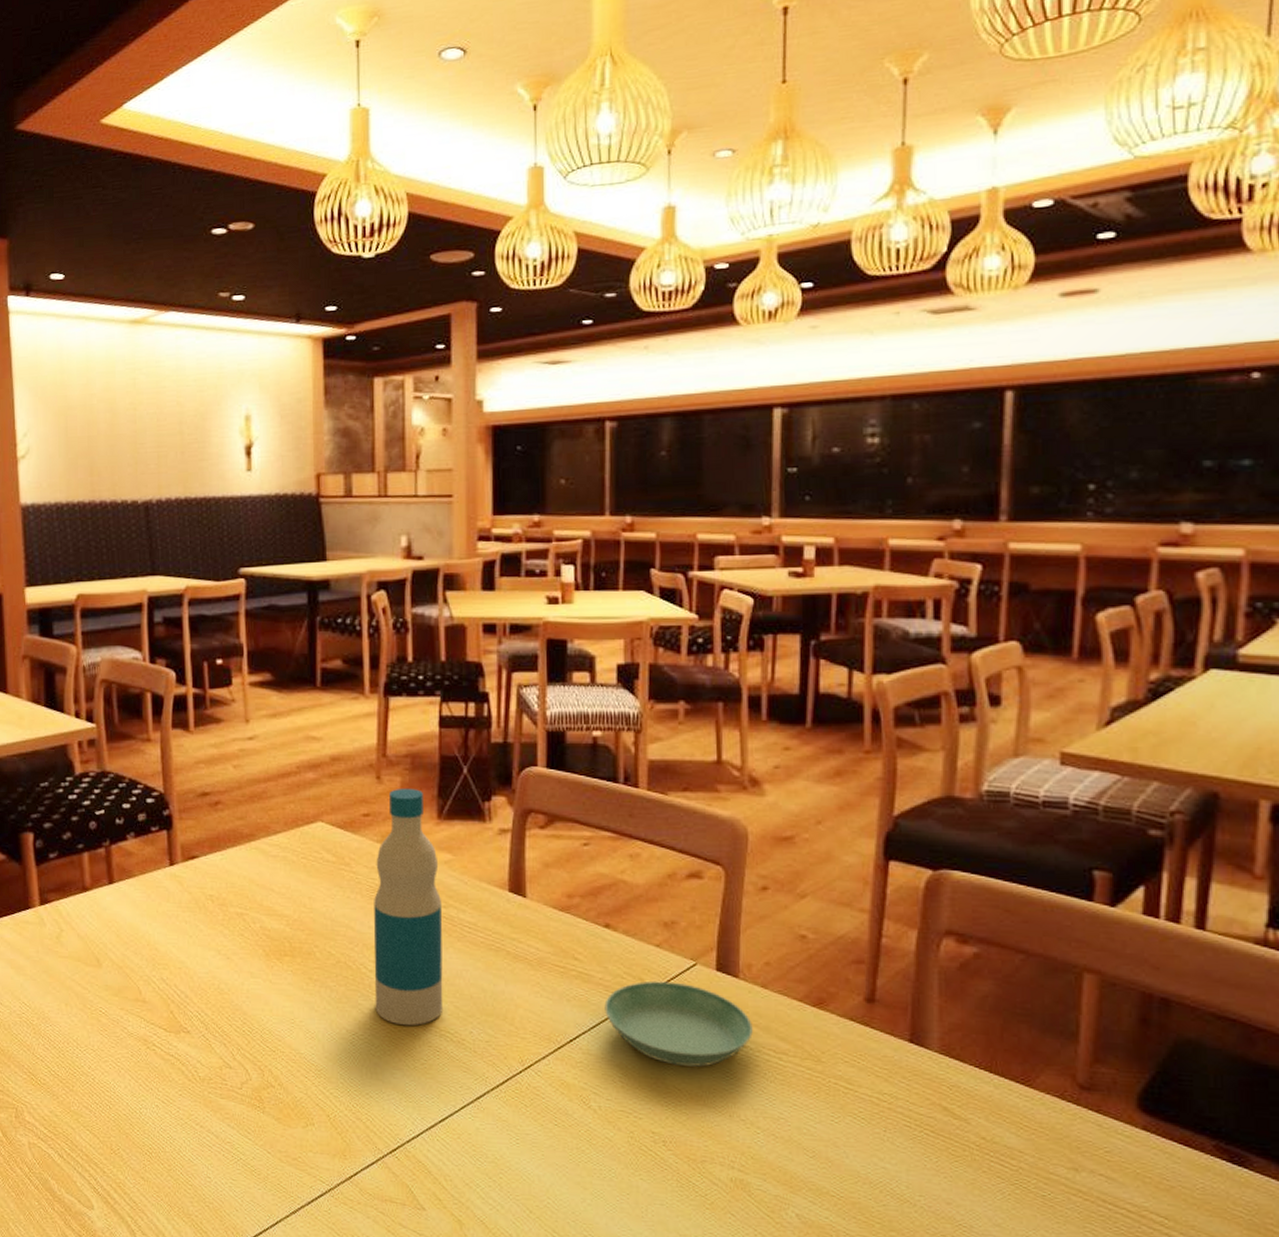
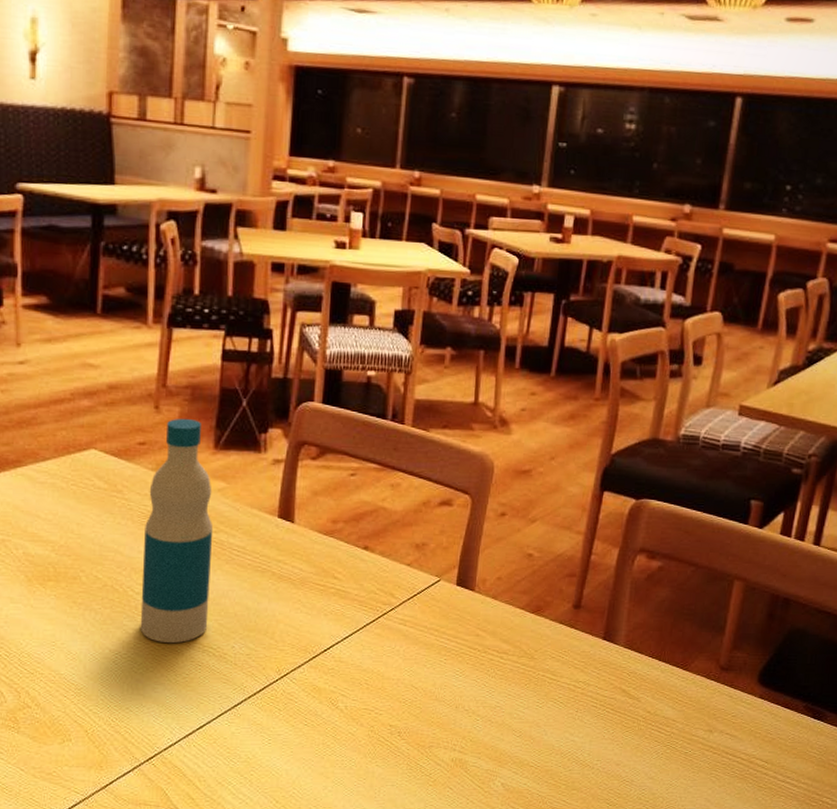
saucer: present [604,981,753,1067] -> none [357,595,482,668]

